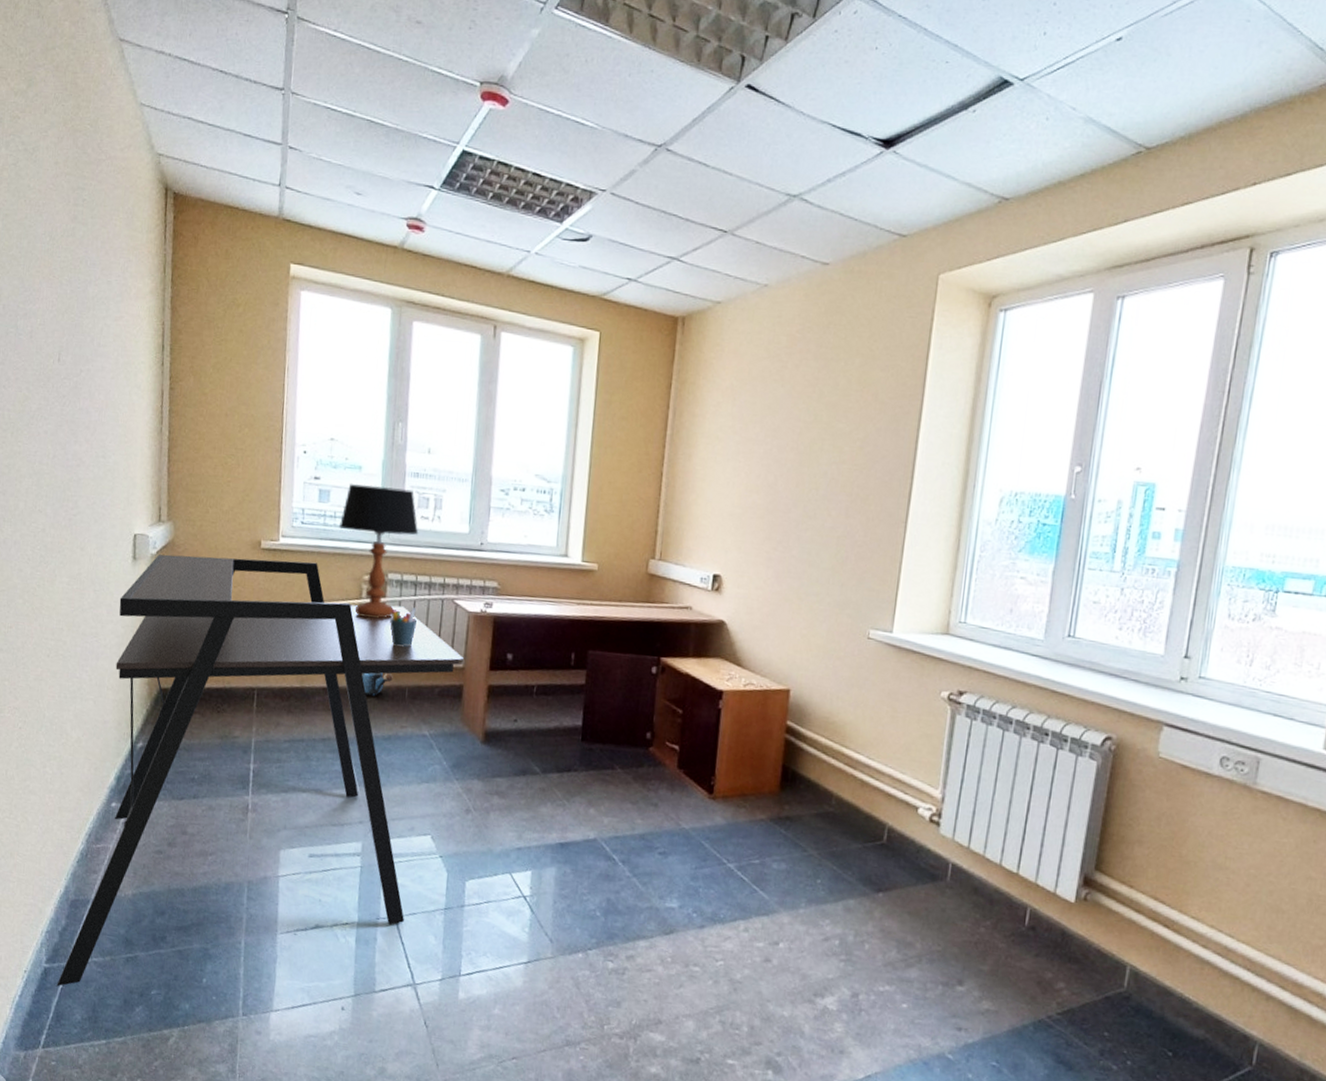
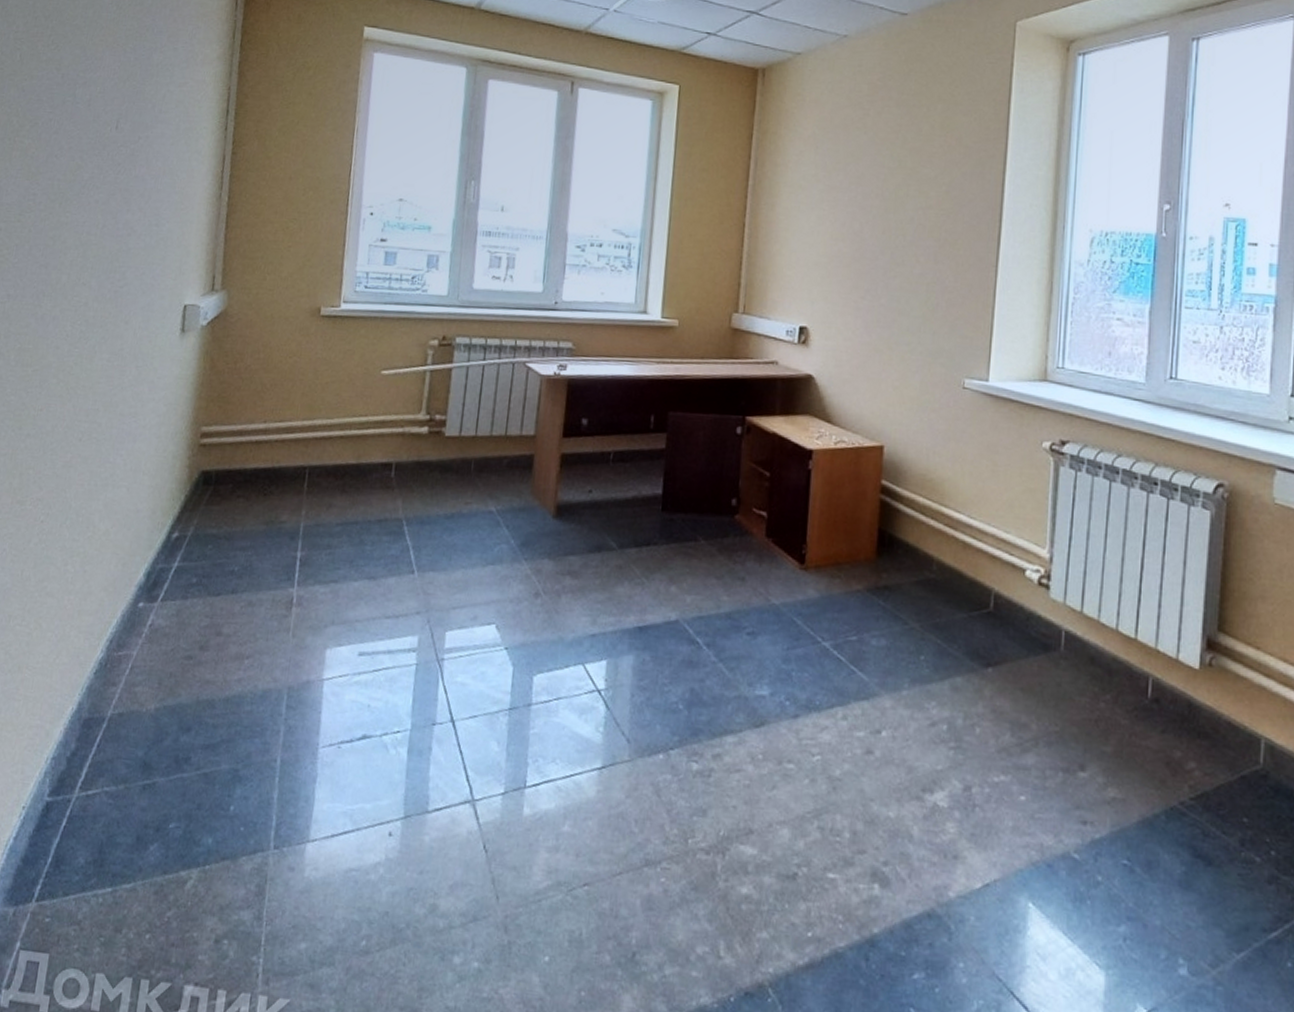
desk: present [56,554,465,987] -> none [59,325,536,825]
table lamp: present [340,483,419,618] -> none [405,244,490,385]
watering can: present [362,672,393,696] -> none [424,443,458,471]
pen holder: present [390,608,418,647] -> none [456,373,486,415]

